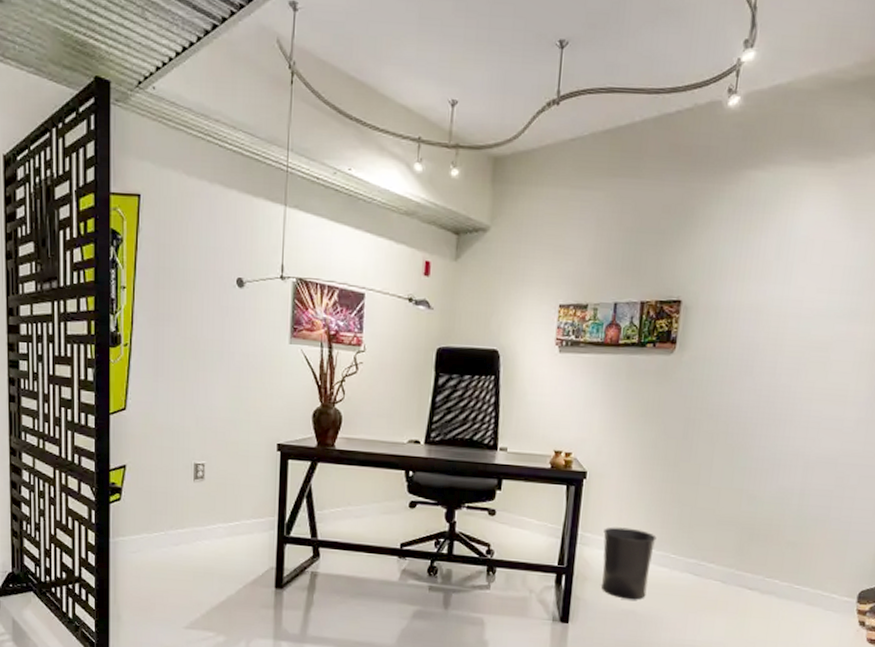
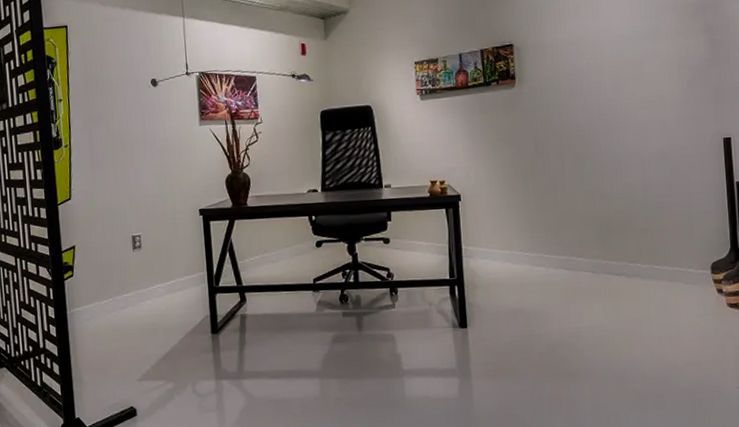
waste bin: present [601,527,657,600] -> none [483,237,529,300]

